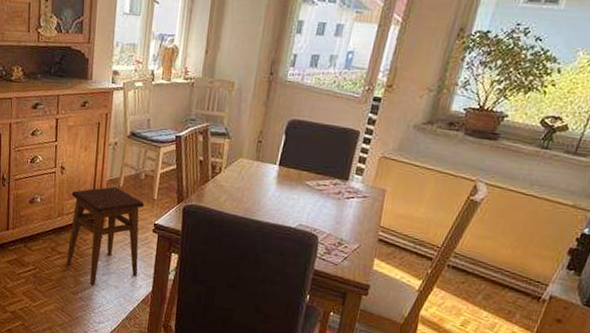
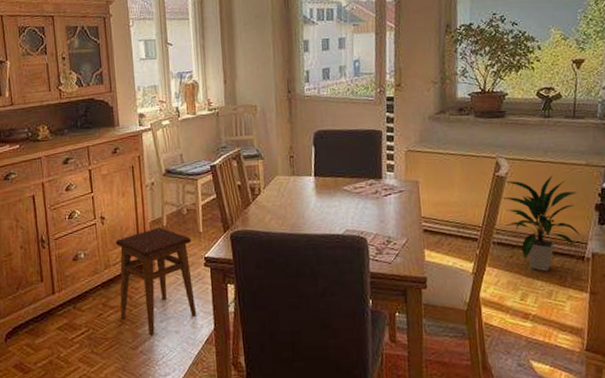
indoor plant: none [465,207,554,304] -> present [501,174,580,271]

